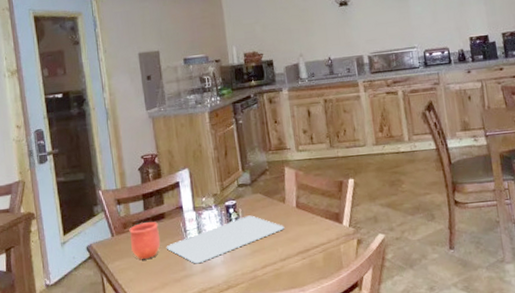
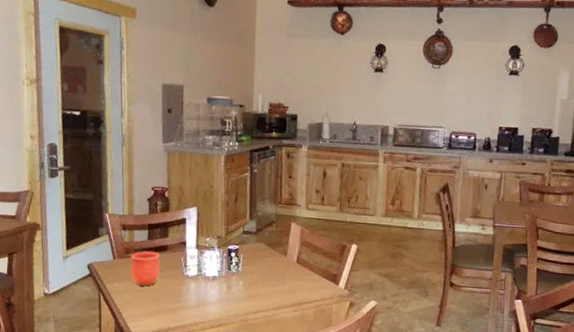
placemat: present [166,215,285,264] -> none [165,262,282,299]

